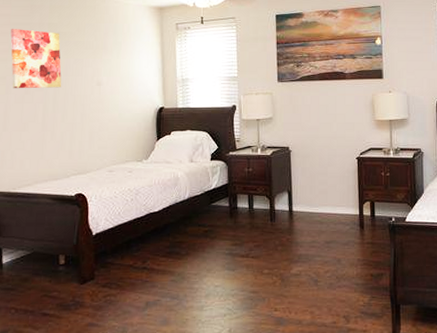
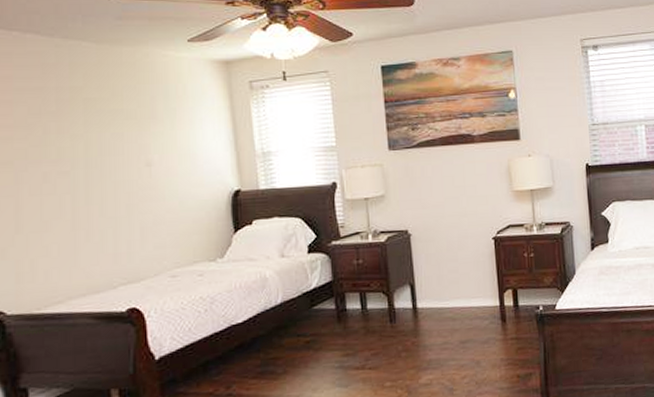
wall art: present [10,29,62,89] -> none [15,96,96,177]

